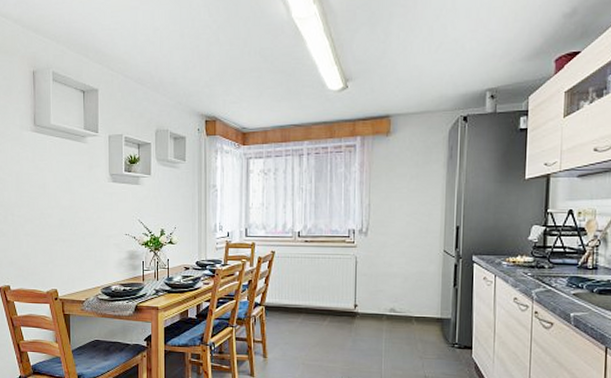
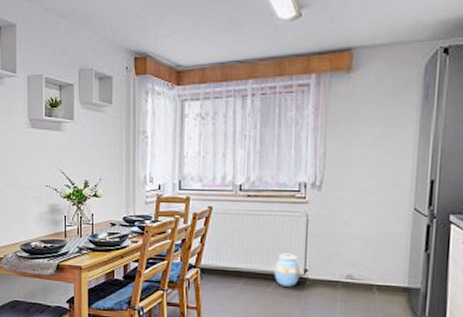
vase: none [328,291,351,320] -> present [274,253,300,287]

